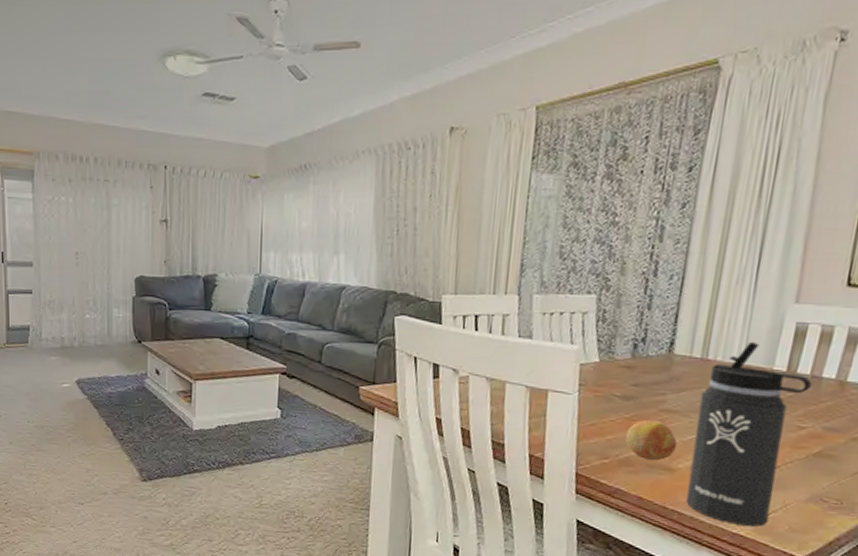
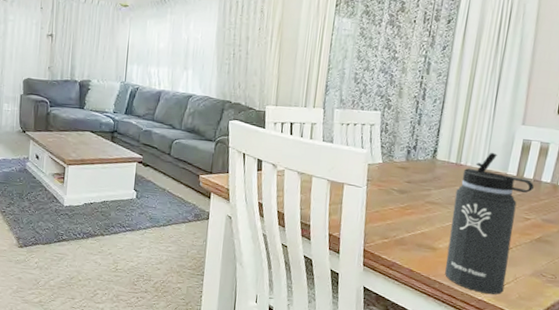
fruit: present [625,419,678,460] -> none [400,209,439,241]

